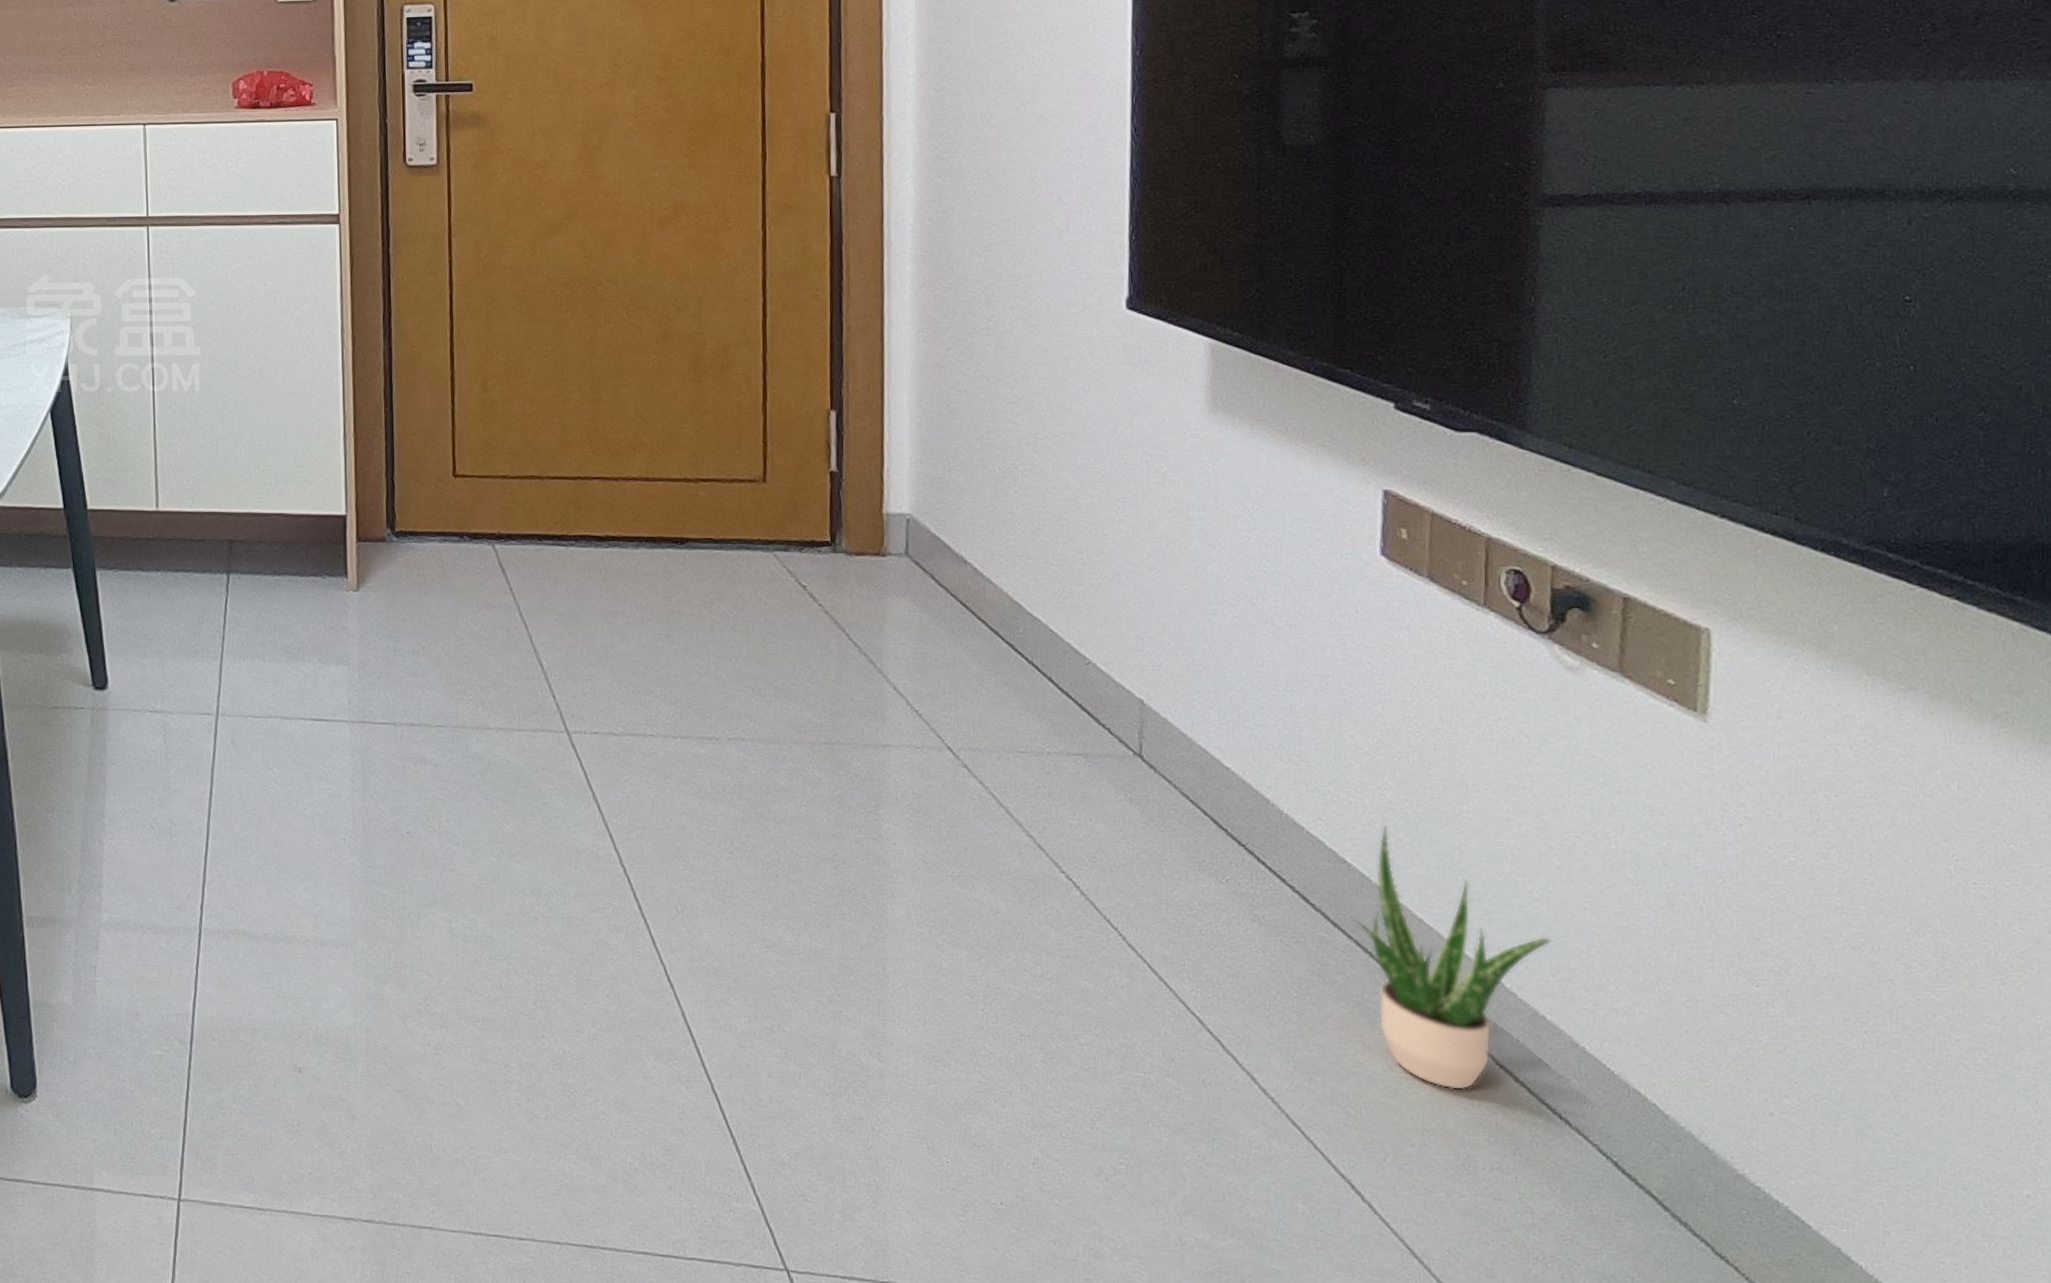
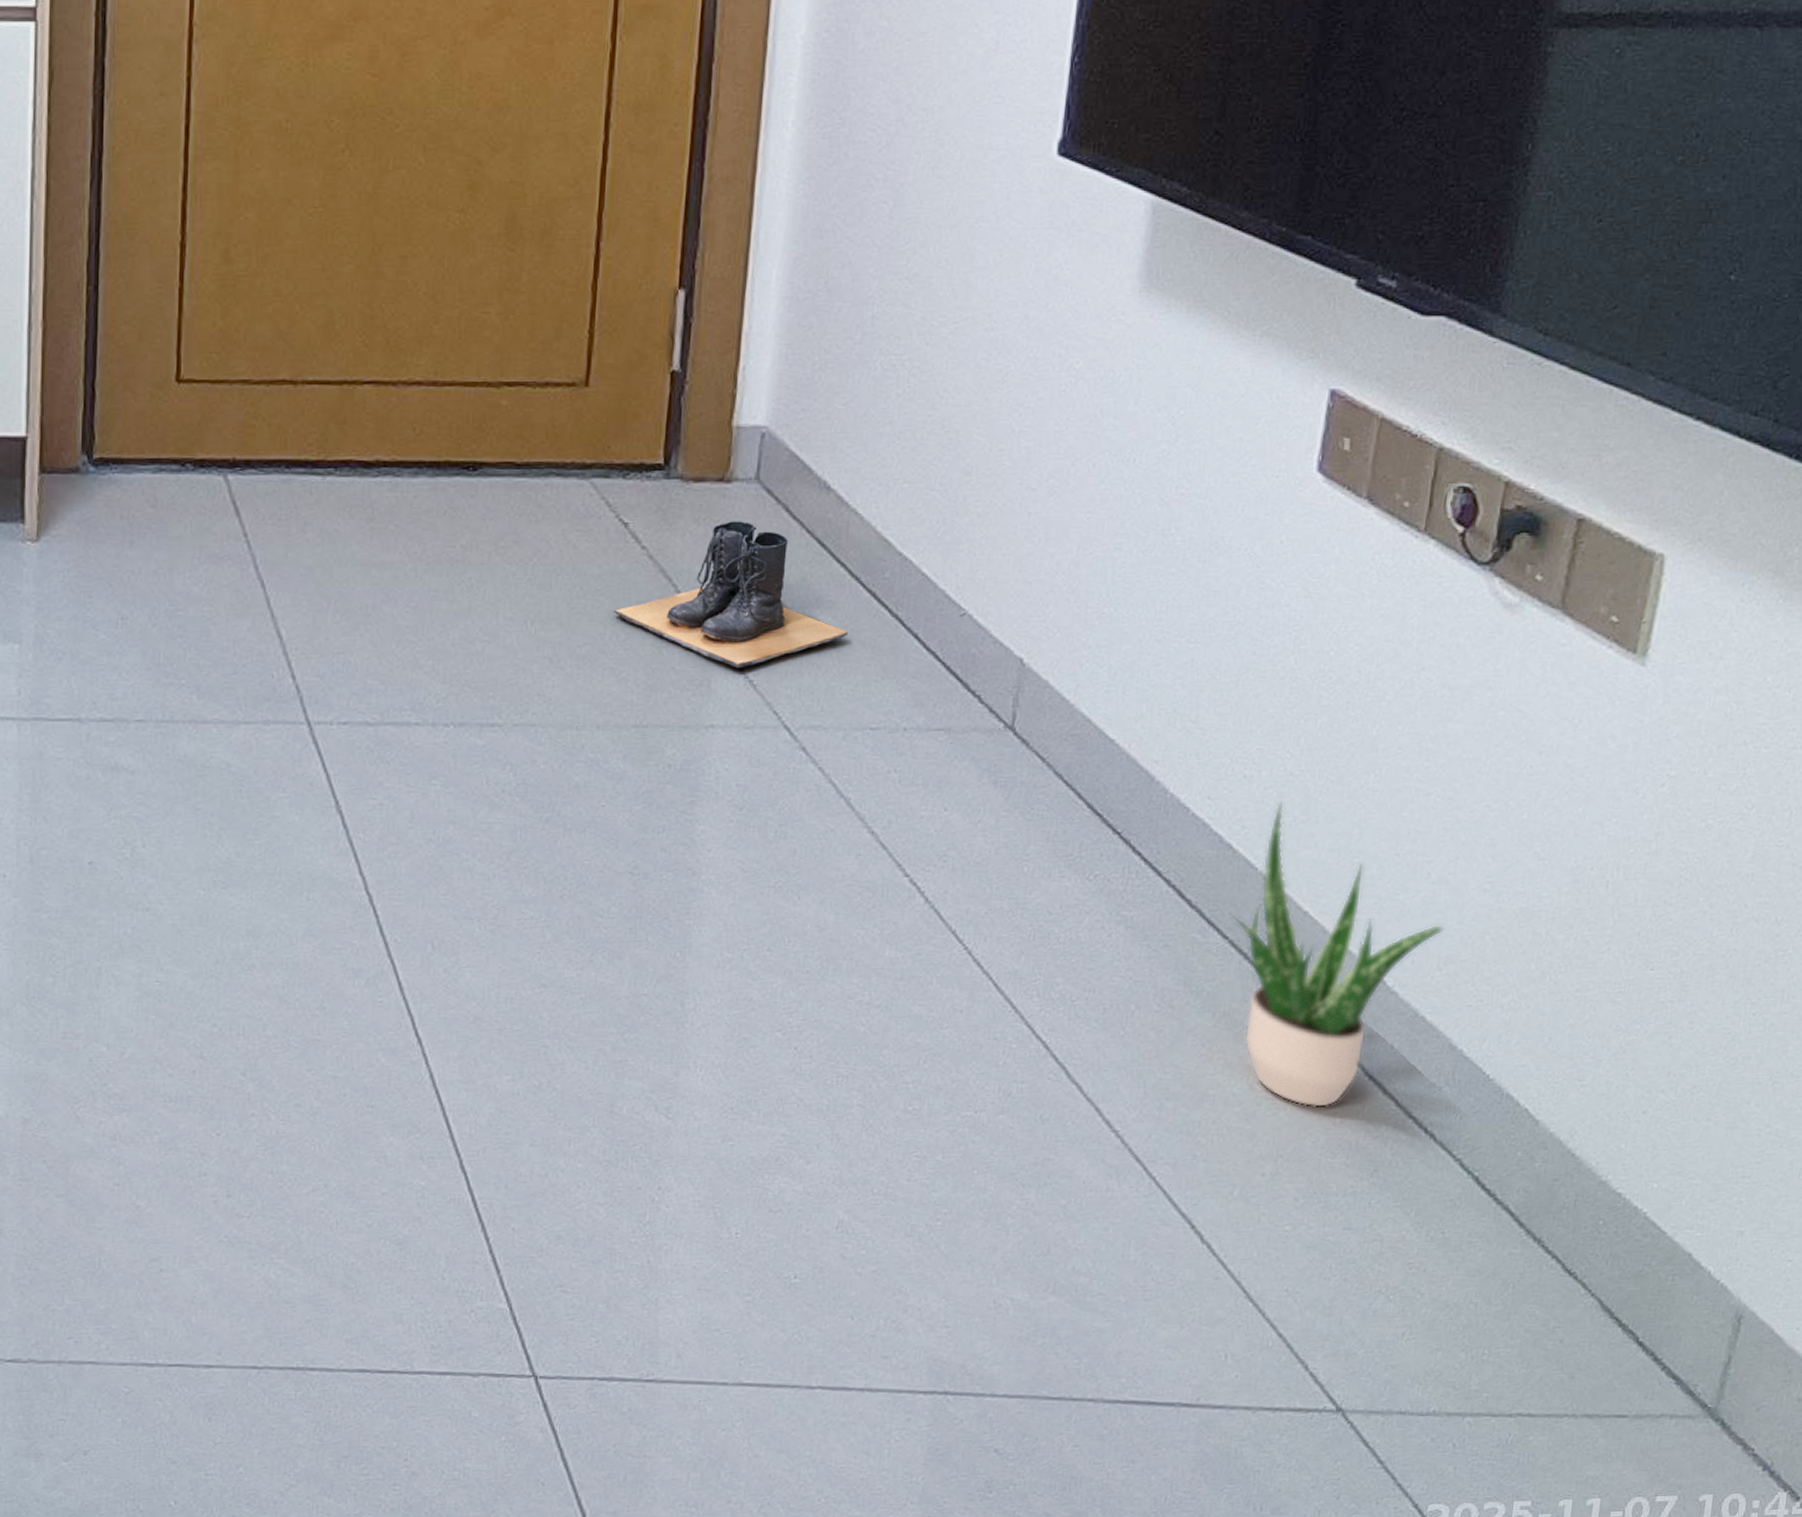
boots: none [800,585,994,701] -> present [614,520,849,669]

